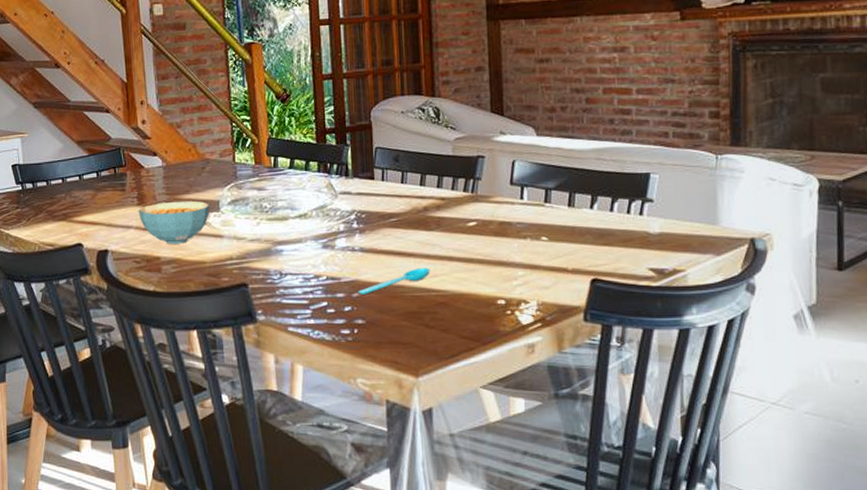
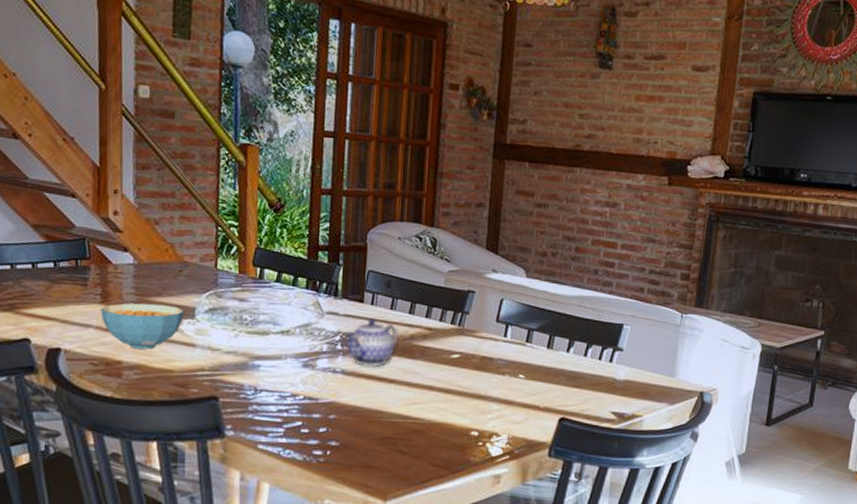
spoon: present [358,267,430,295] -> none [335,394,410,417]
teapot: none [359,194,413,242] -> present [344,319,399,367]

